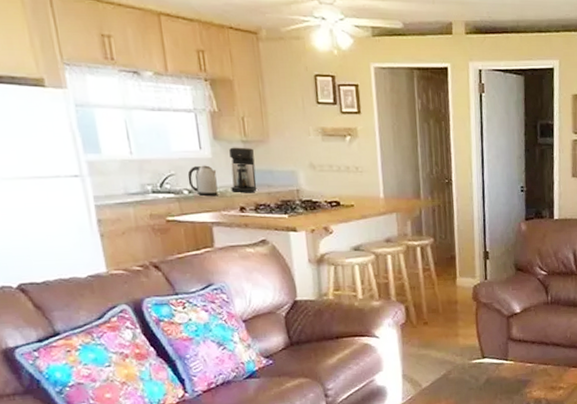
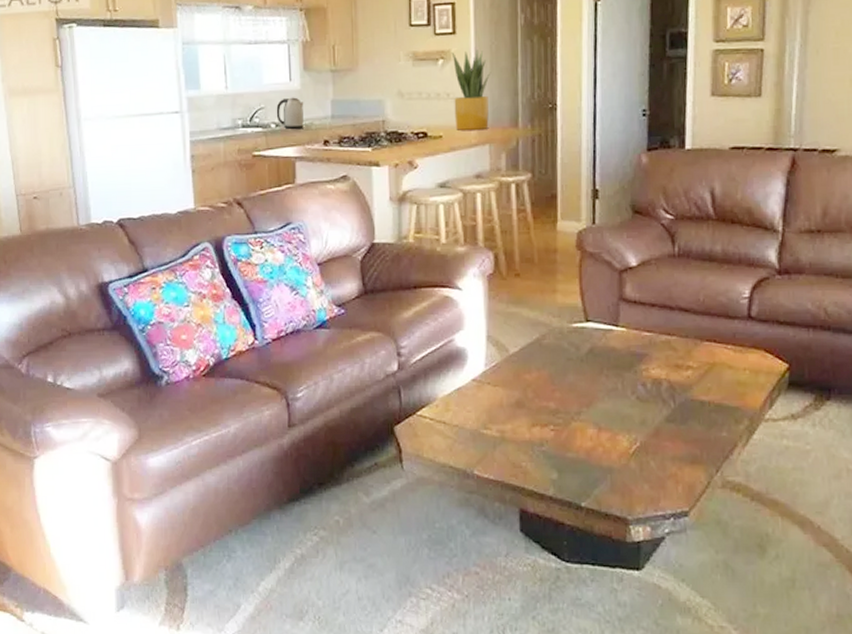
coffee maker: present [229,147,257,193] -> none [316,77,342,126]
planter: none [357,129,395,201] -> present [451,49,491,131]

